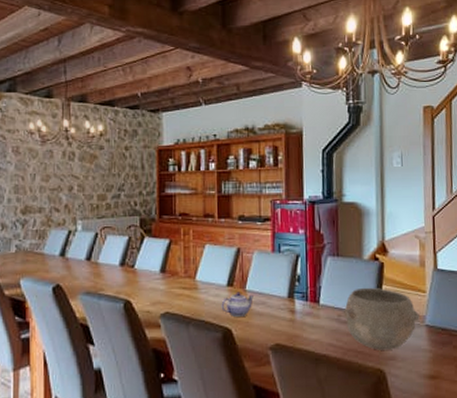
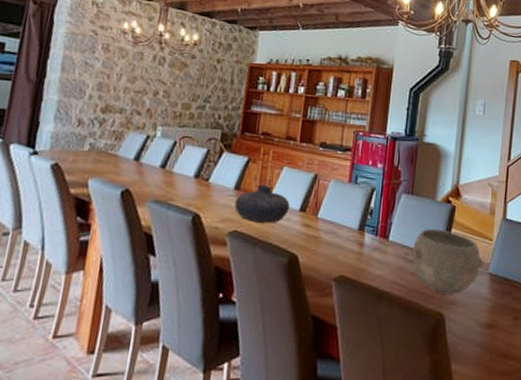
vase: none [163,264,217,302] -> present [234,184,290,223]
teapot: present [221,291,254,317] -> none [290,218,325,244]

